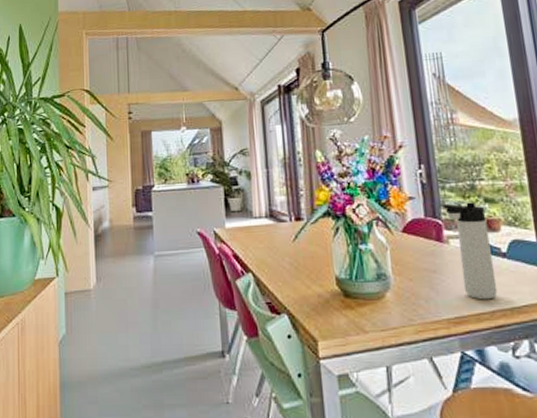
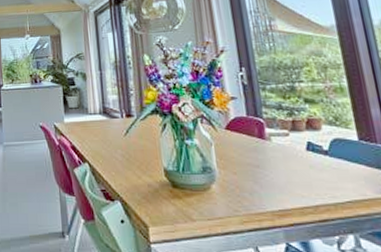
thermos bottle: present [442,202,498,300] -> none [264,102,321,195]

